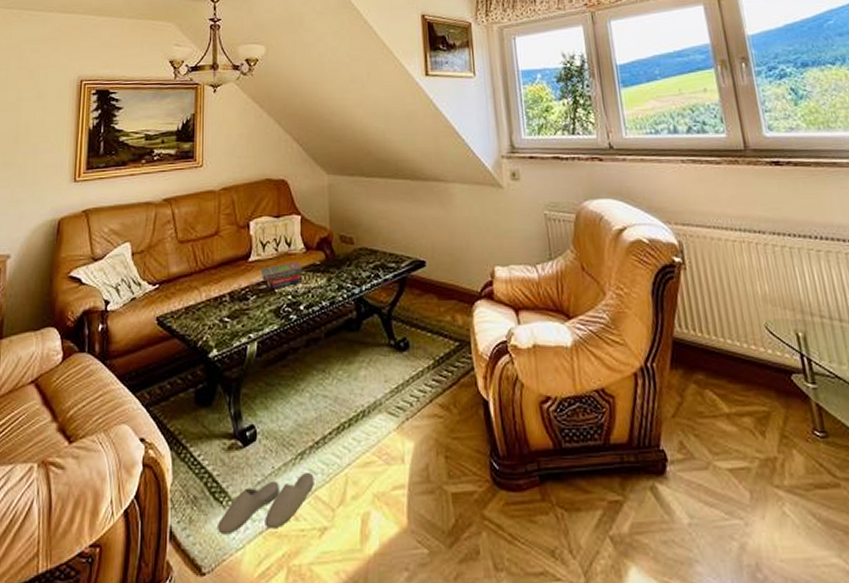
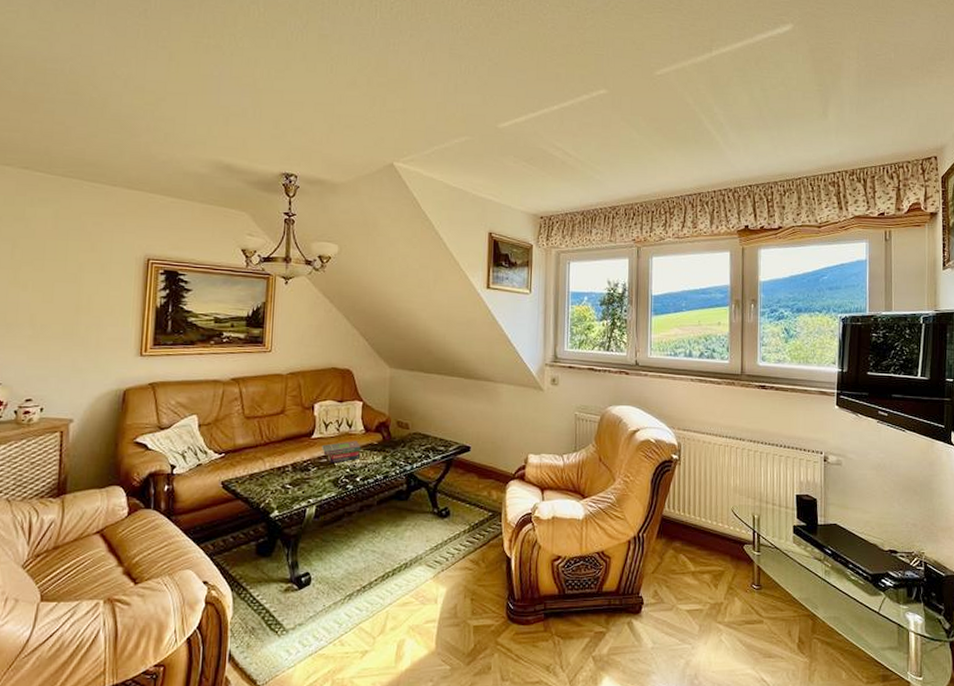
slippers: present [218,471,314,535] -> none [272,609,359,657]

